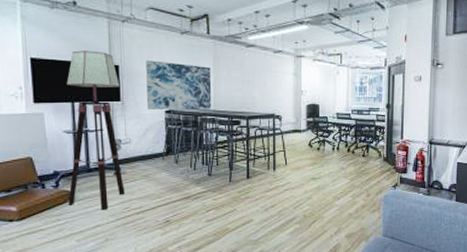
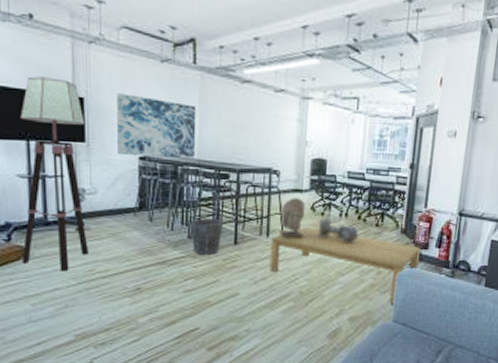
waste bin: none [209,158,238,189] -> present [190,218,224,255]
coffee table: none [277,161,400,222] -> present [269,227,420,305]
sculpture bust: none [284,137,305,172] -> present [280,198,305,240]
decorative urn: none [315,152,349,172] -> present [317,218,359,244]

